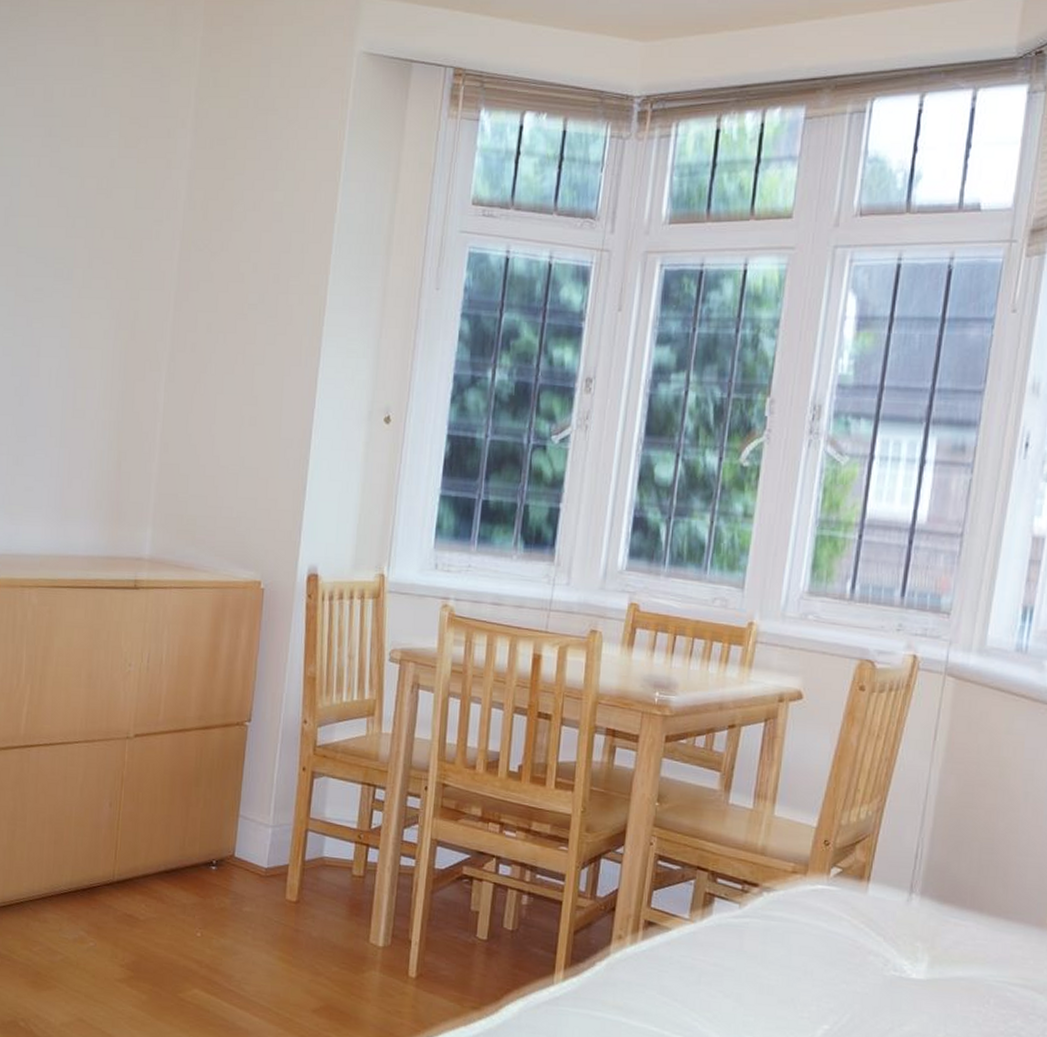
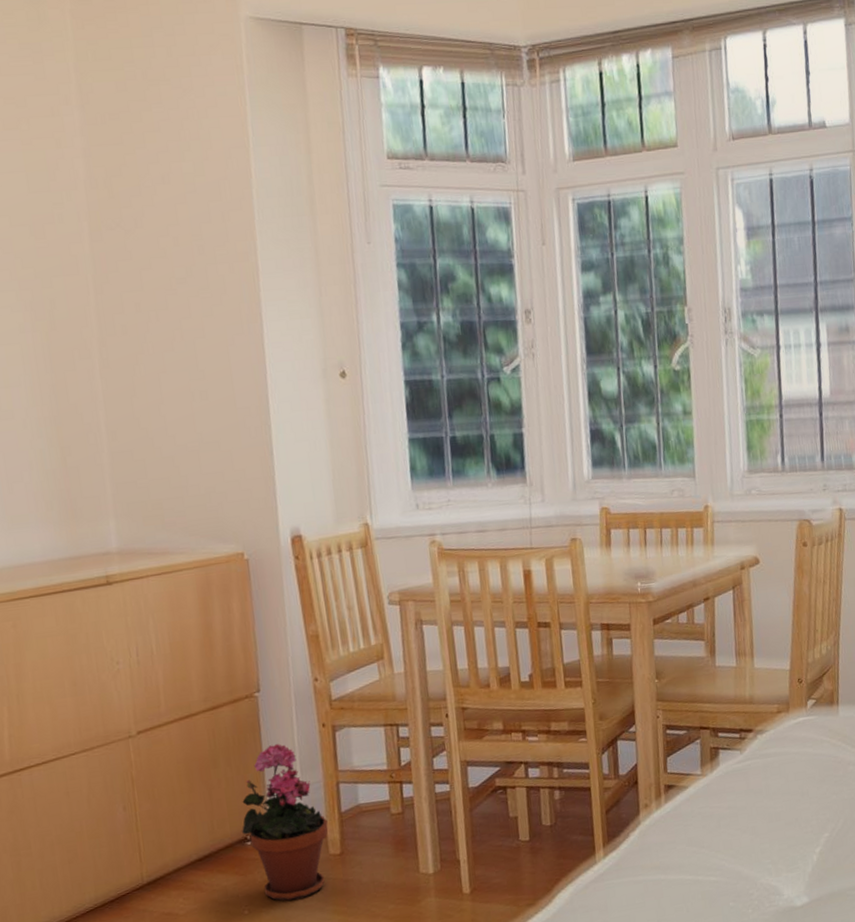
potted plant: none [209,776,290,937] -> present [242,743,328,902]

